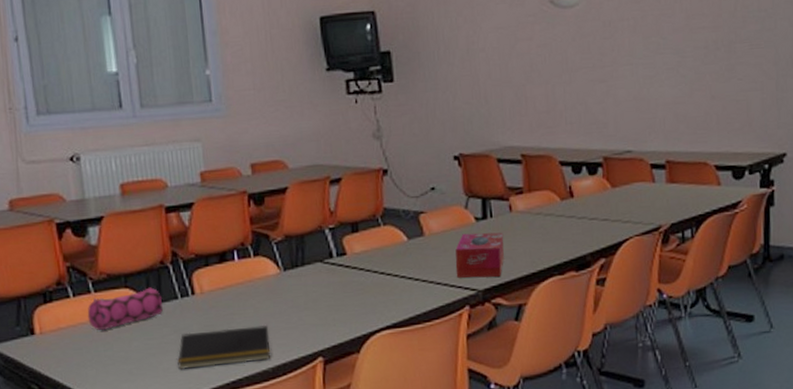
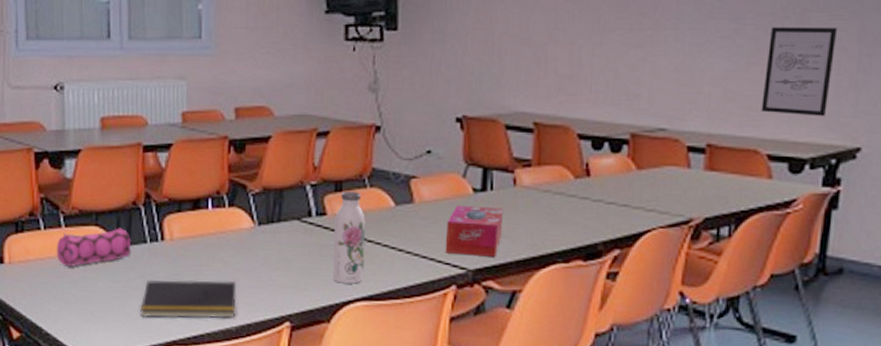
water bottle: none [354,230,386,316] -> present [332,190,366,284]
wall art: none [705,55,758,130] -> present [761,26,838,117]

